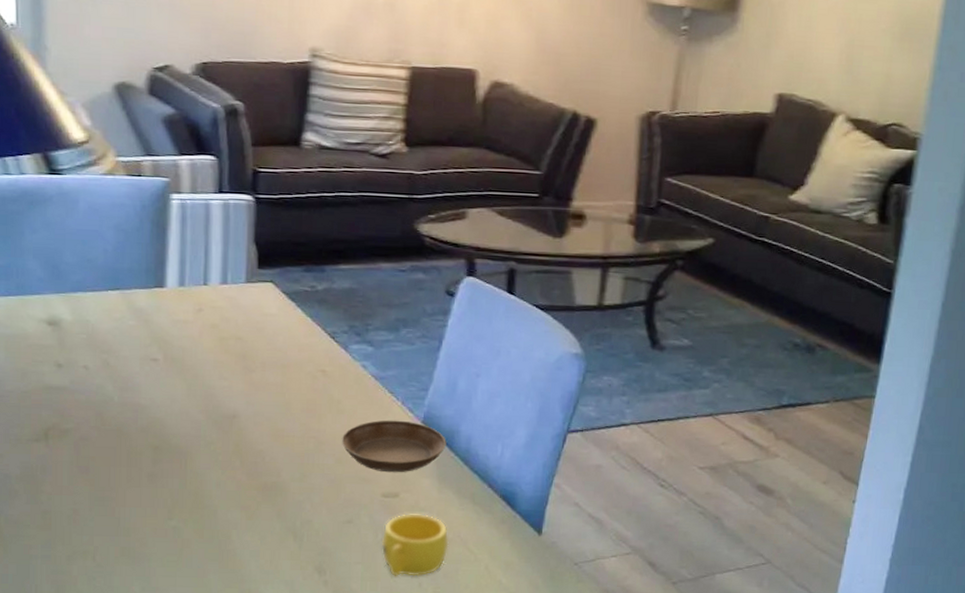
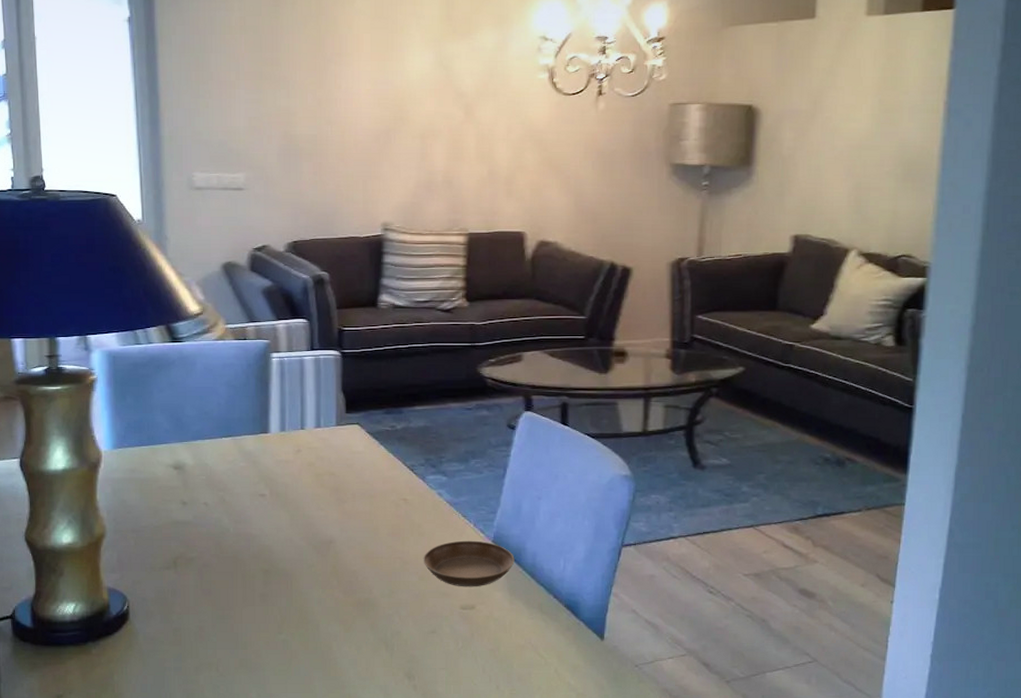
cup: present [381,514,449,577] -> none [462,623,521,680]

